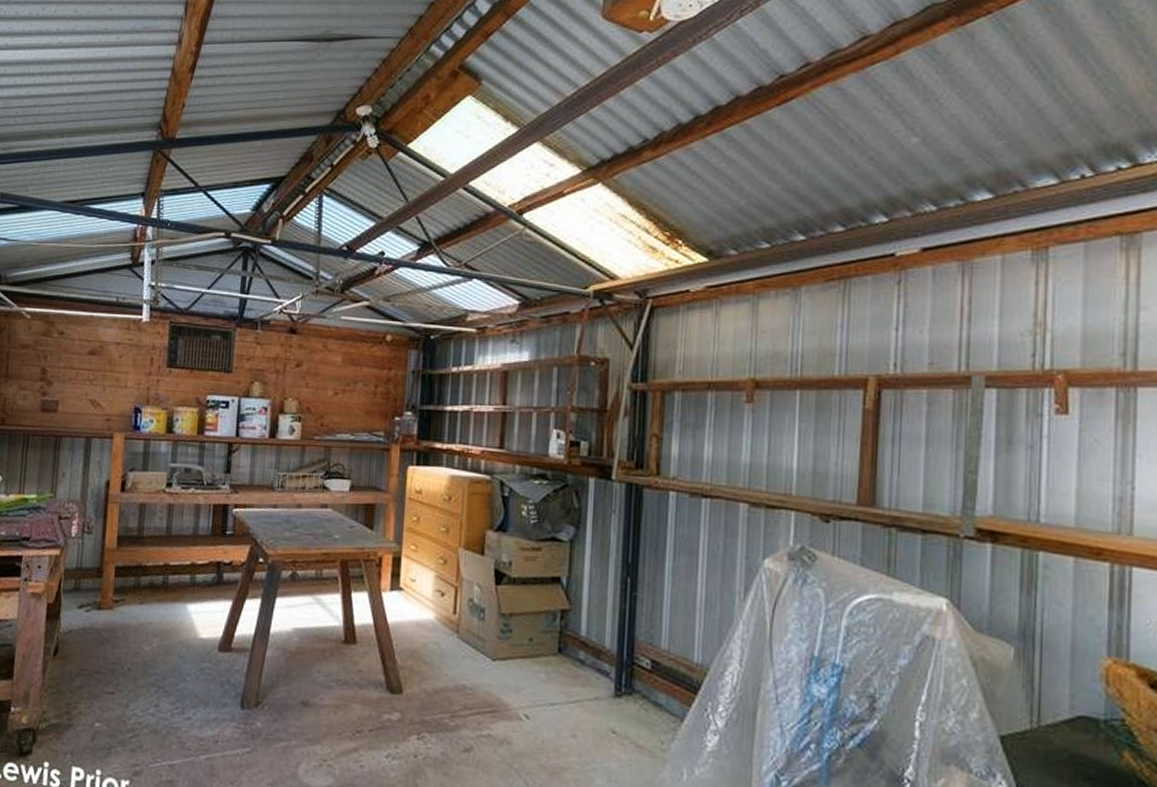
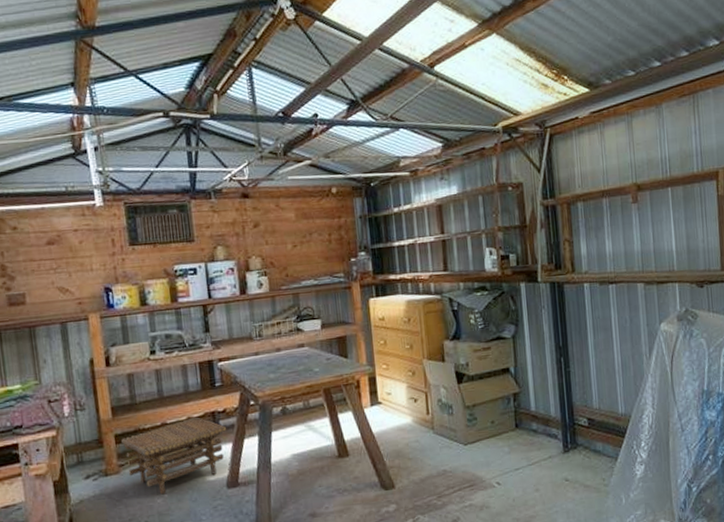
stool: none [120,563,230,643] -> present [120,417,227,495]

